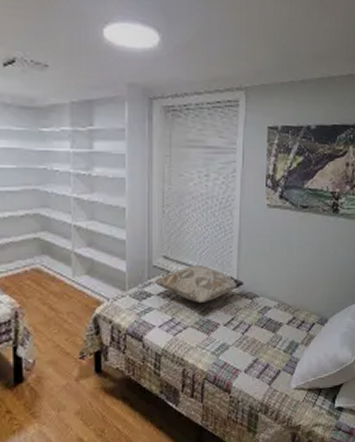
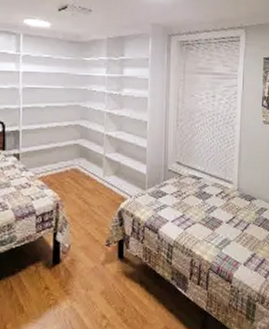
decorative pillow: present [154,265,245,304] -> none [169,171,245,203]

